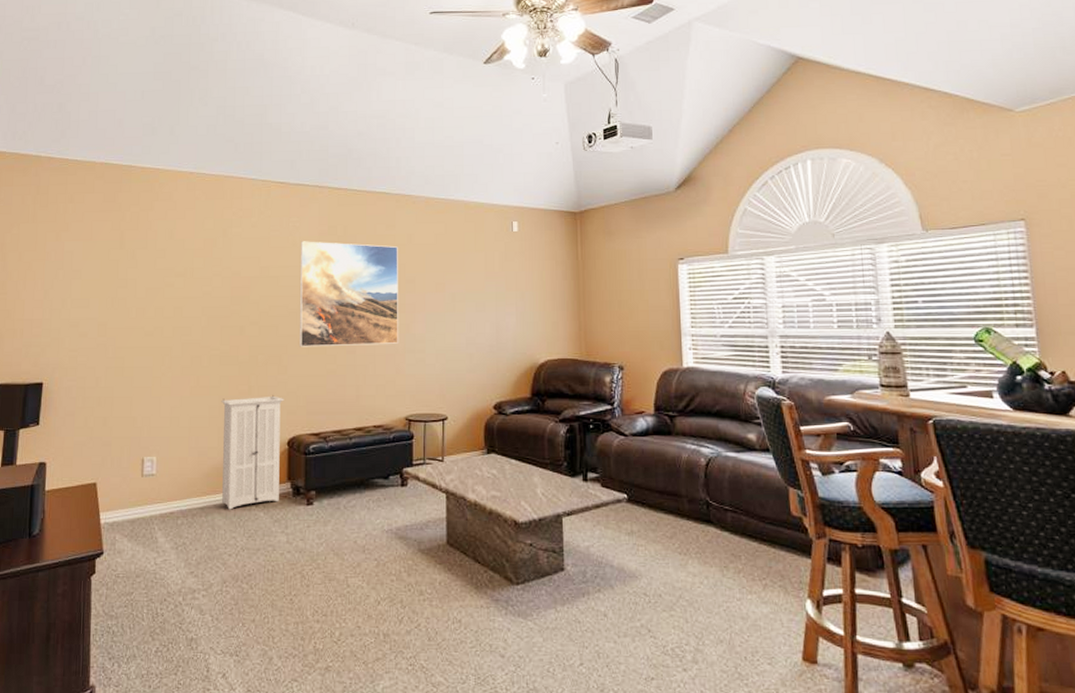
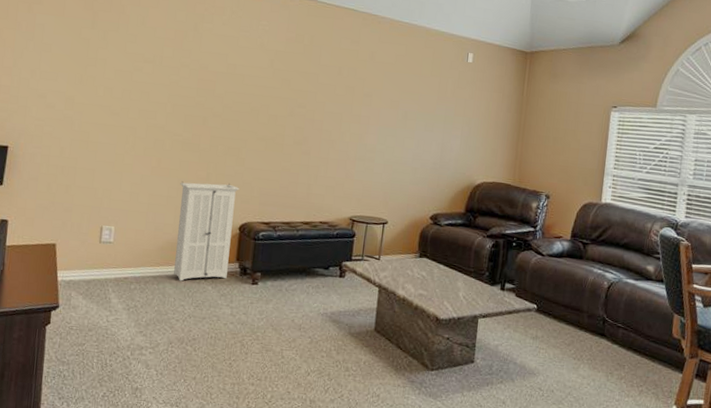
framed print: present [299,241,398,347] -> none [258,44,360,151]

